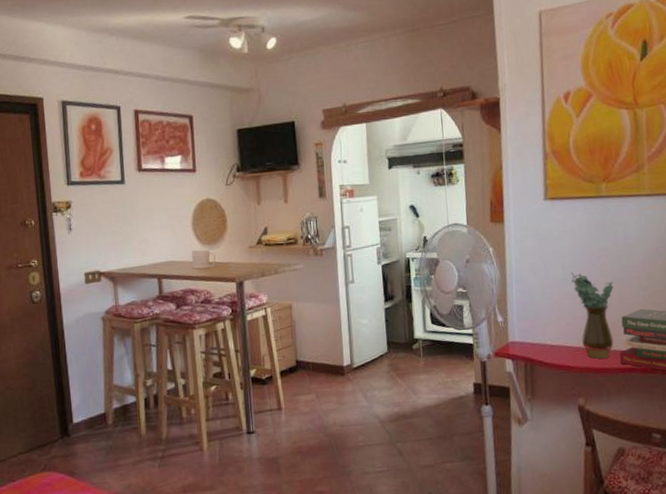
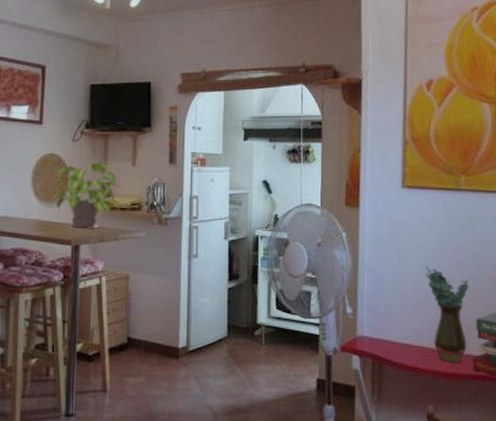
mug: present [191,250,216,270] -> none [26,207,53,228]
plant: none [213,201,277,266] -> present [52,160,120,228]

